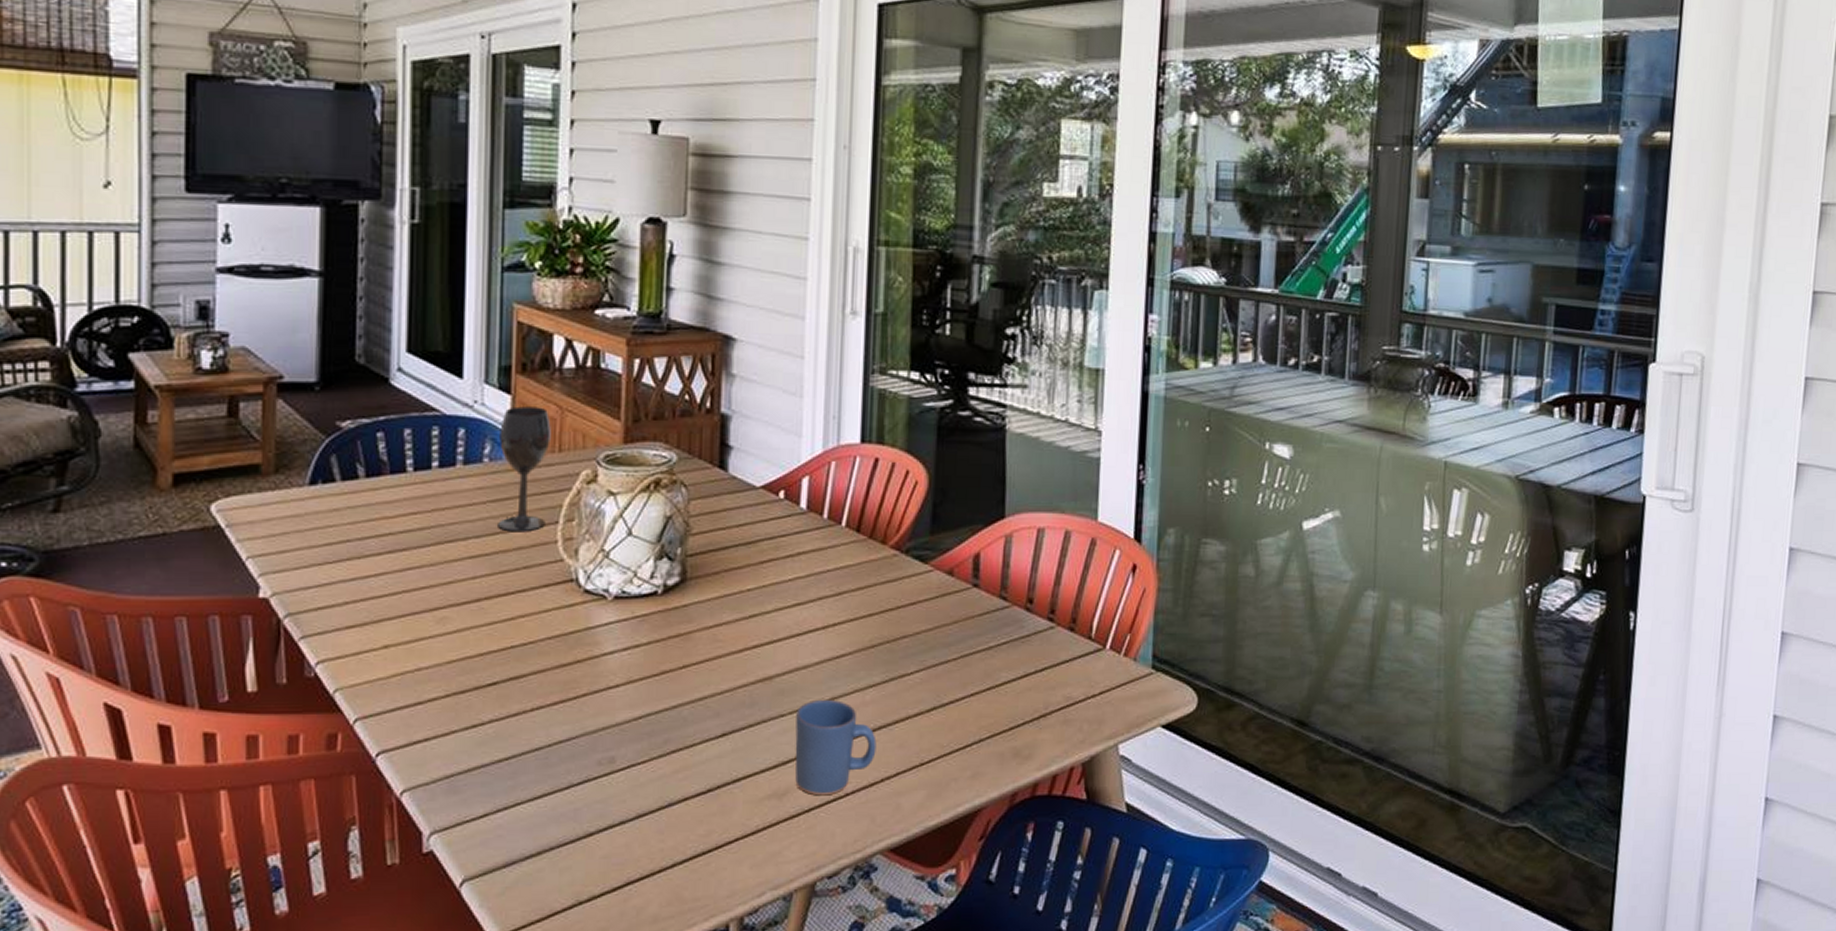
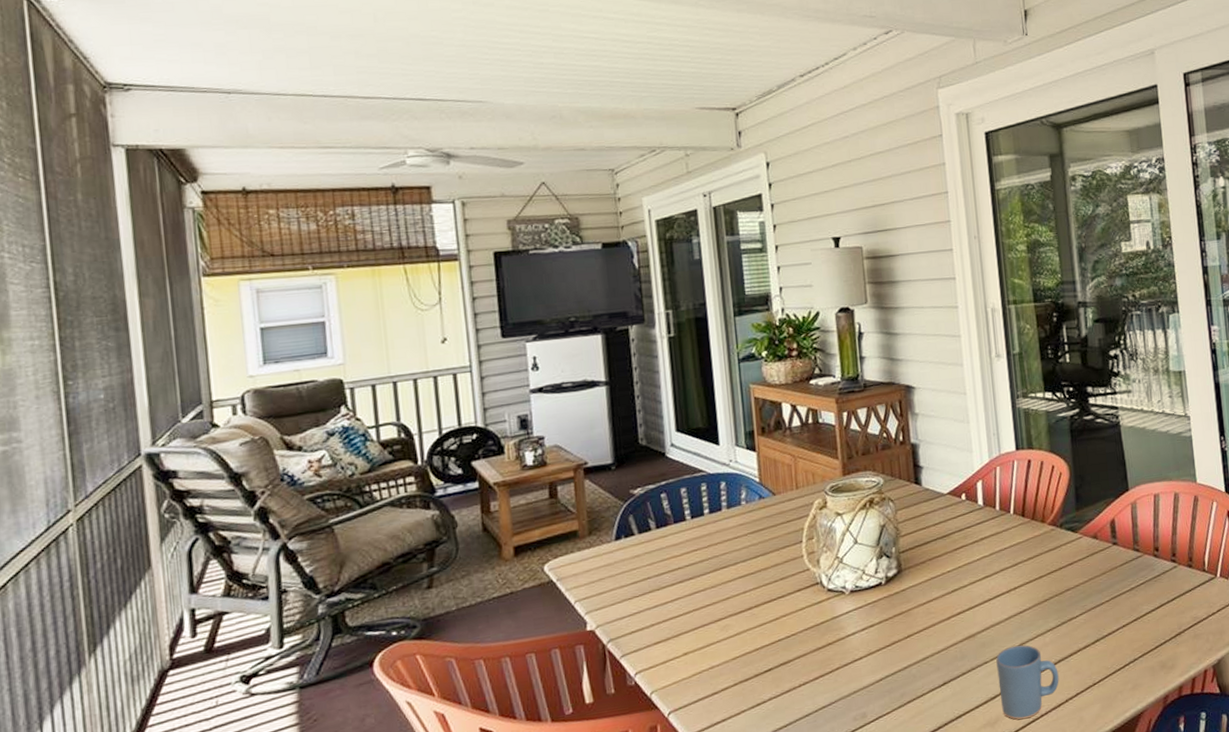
wine glass: present [498,406,551,532] -> none [751,458,793,554]

